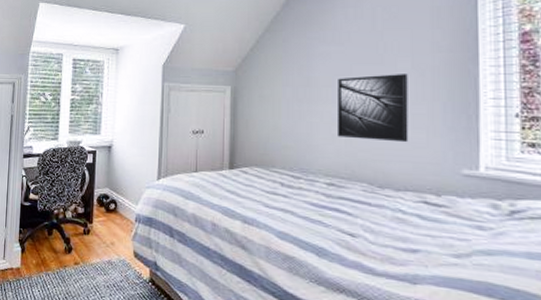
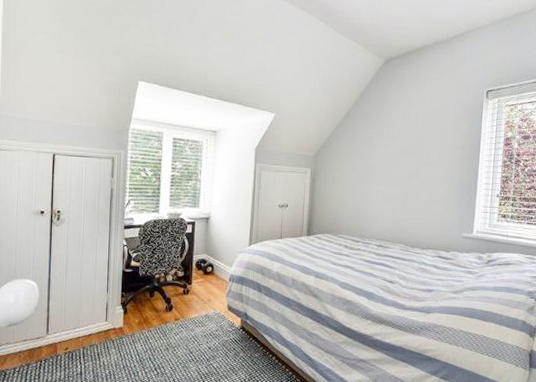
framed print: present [336,74,409,143] -> none [386,163,436,215]

